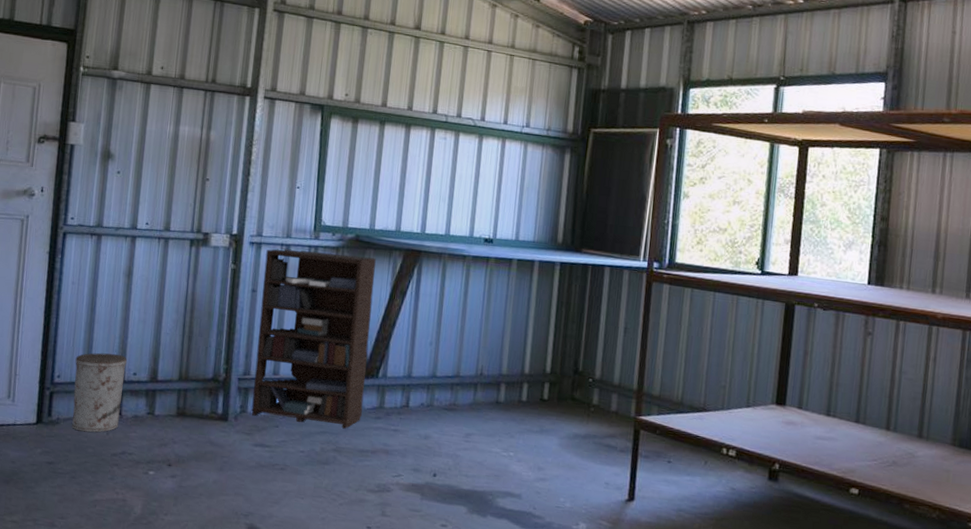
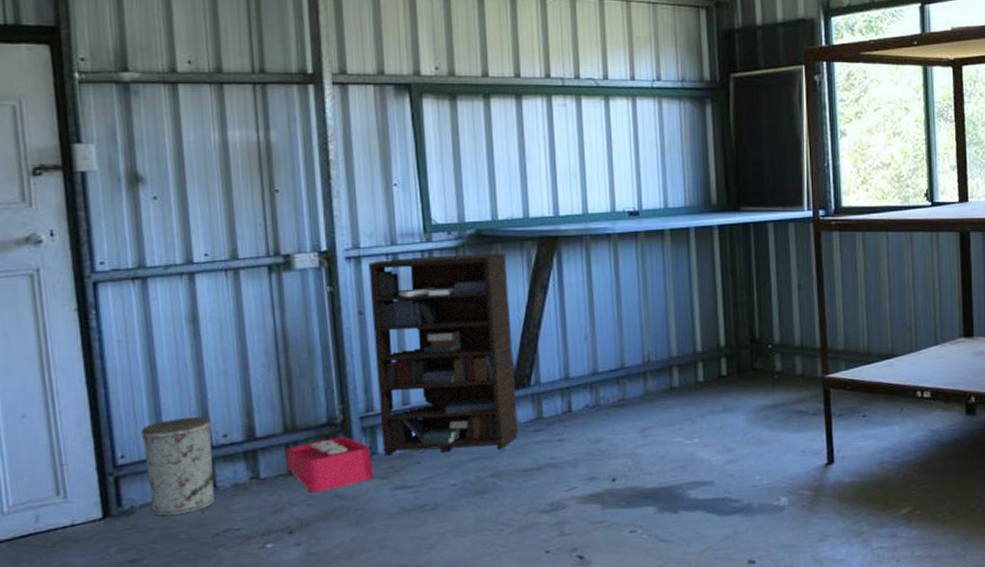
storage bin: none [176,391,241,436] -> present [286,436,374,493]

